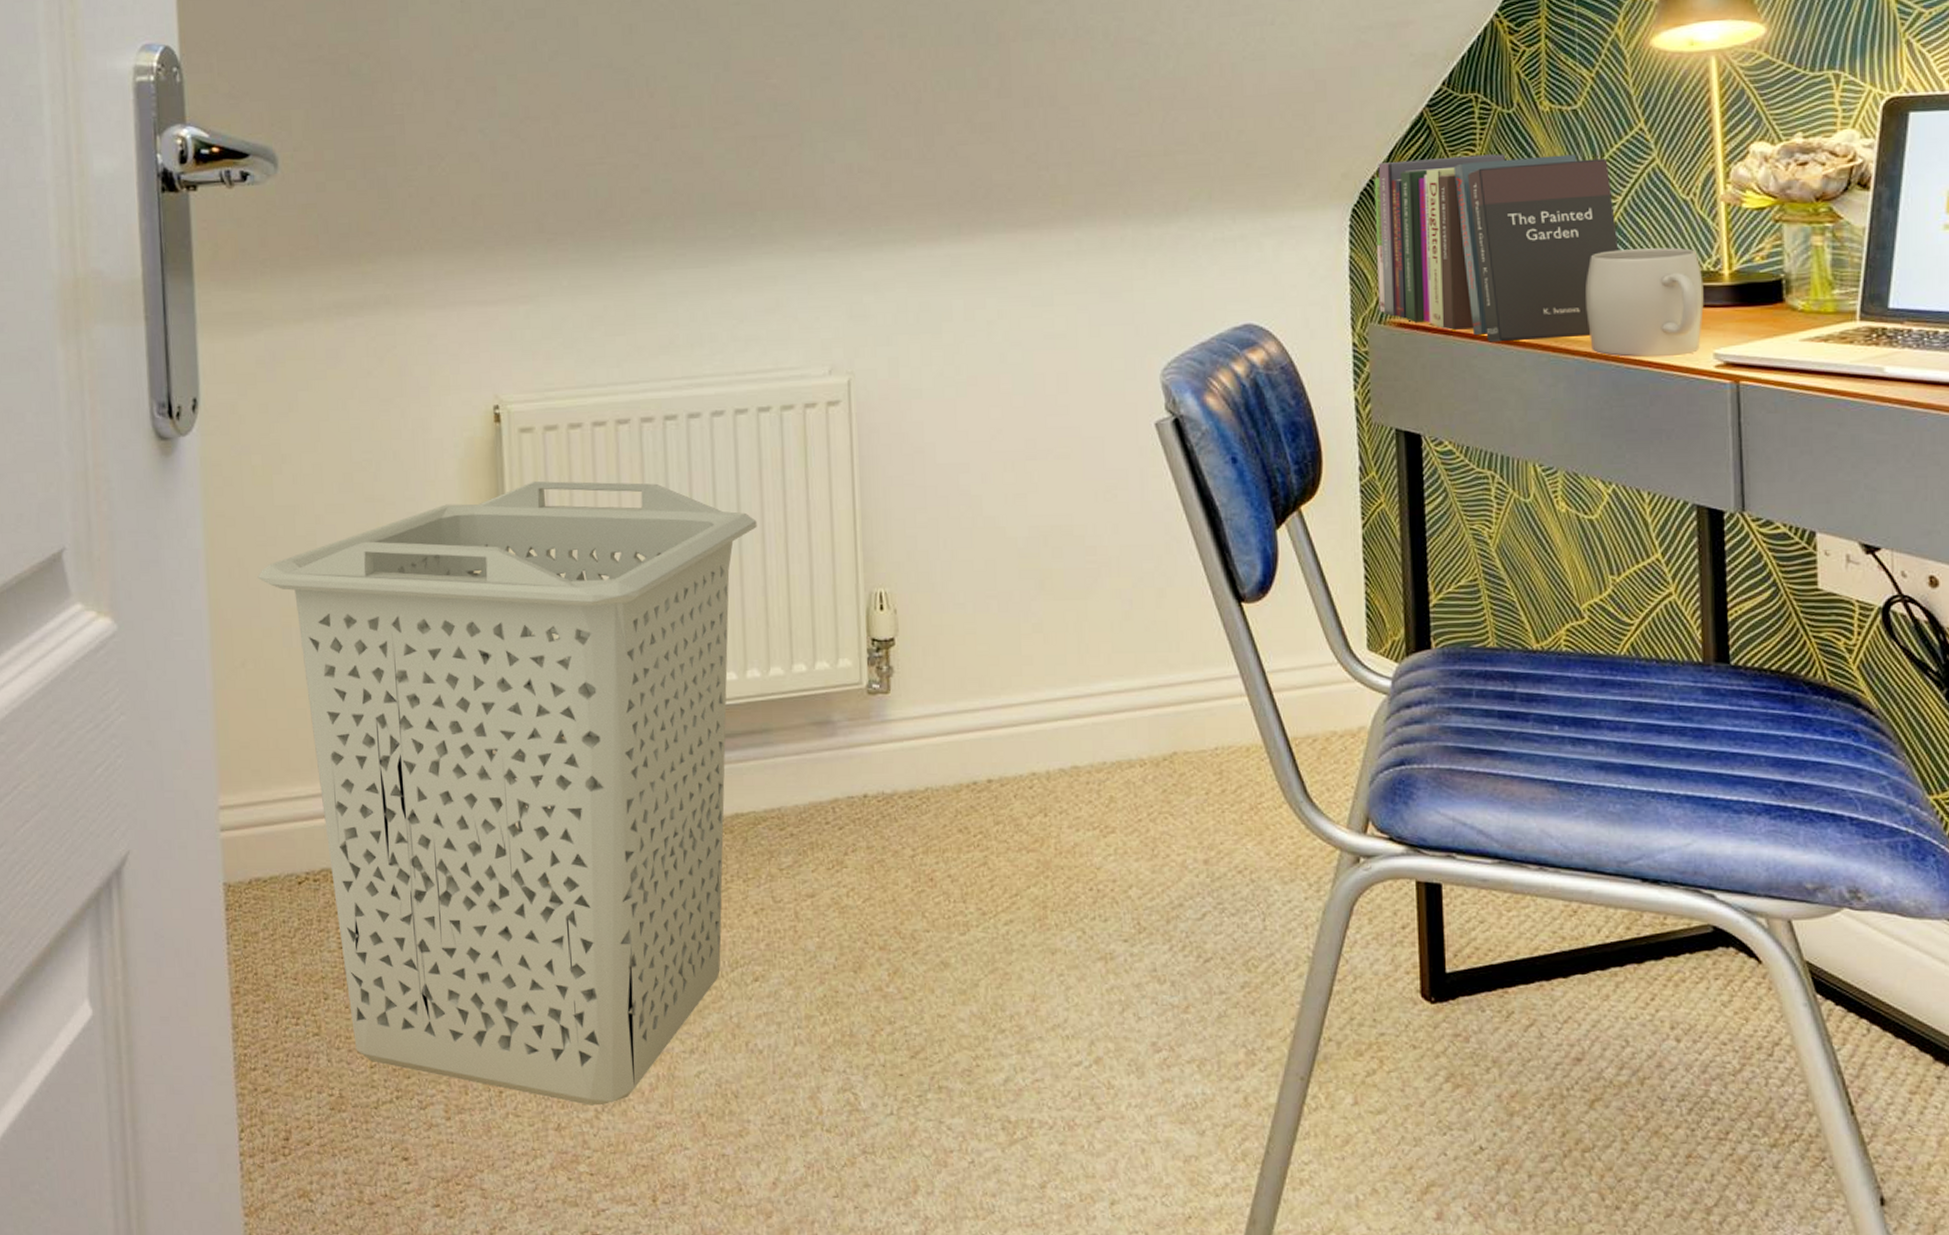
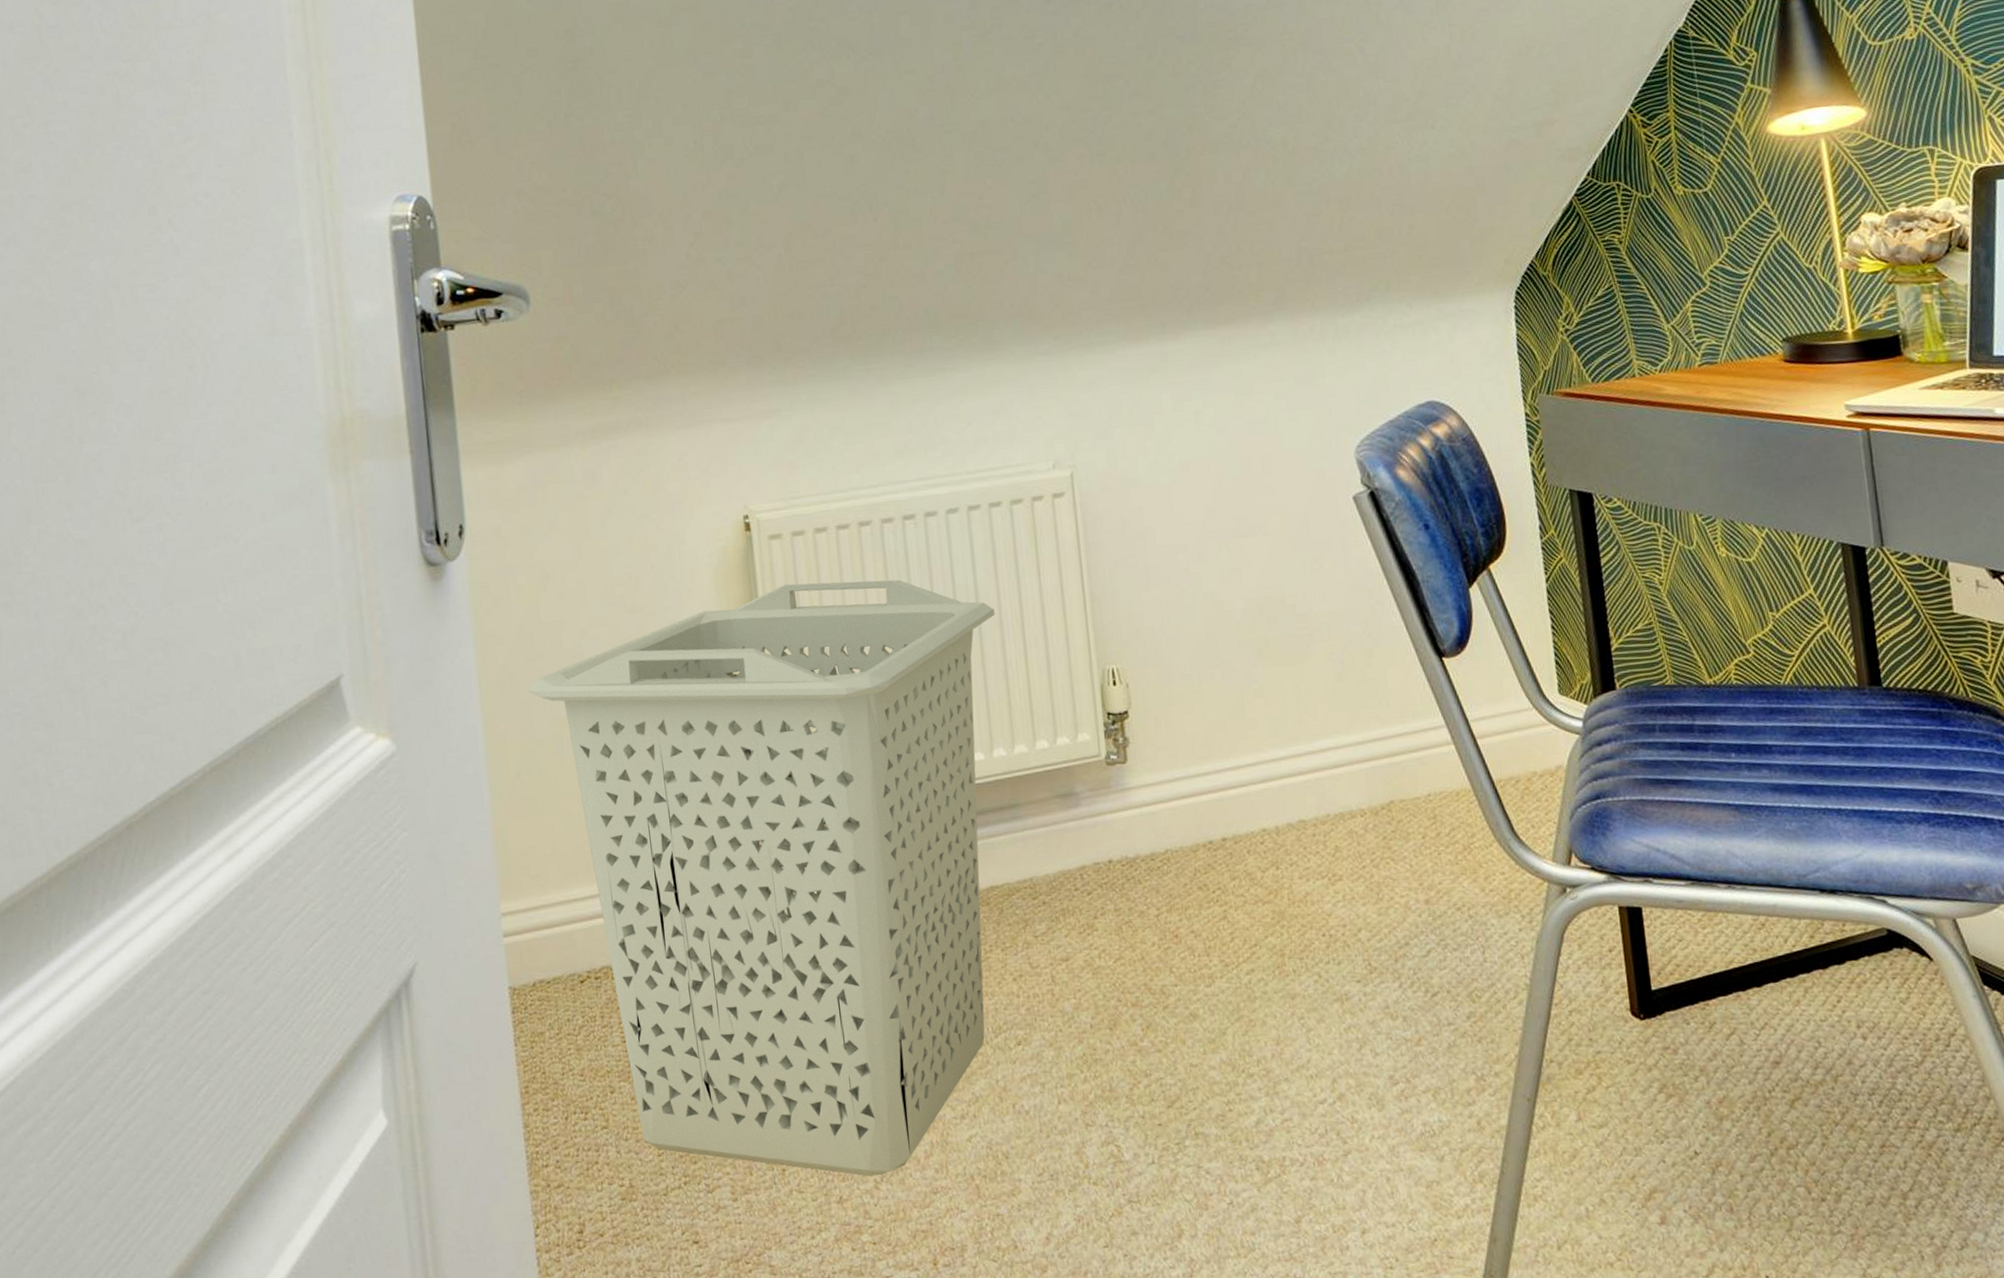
books: present [1374,154,1619,343] -> none [1533,232,1754,406]
mug: present [1586,247,1704,358] -> none [1727,311,1833,413]

